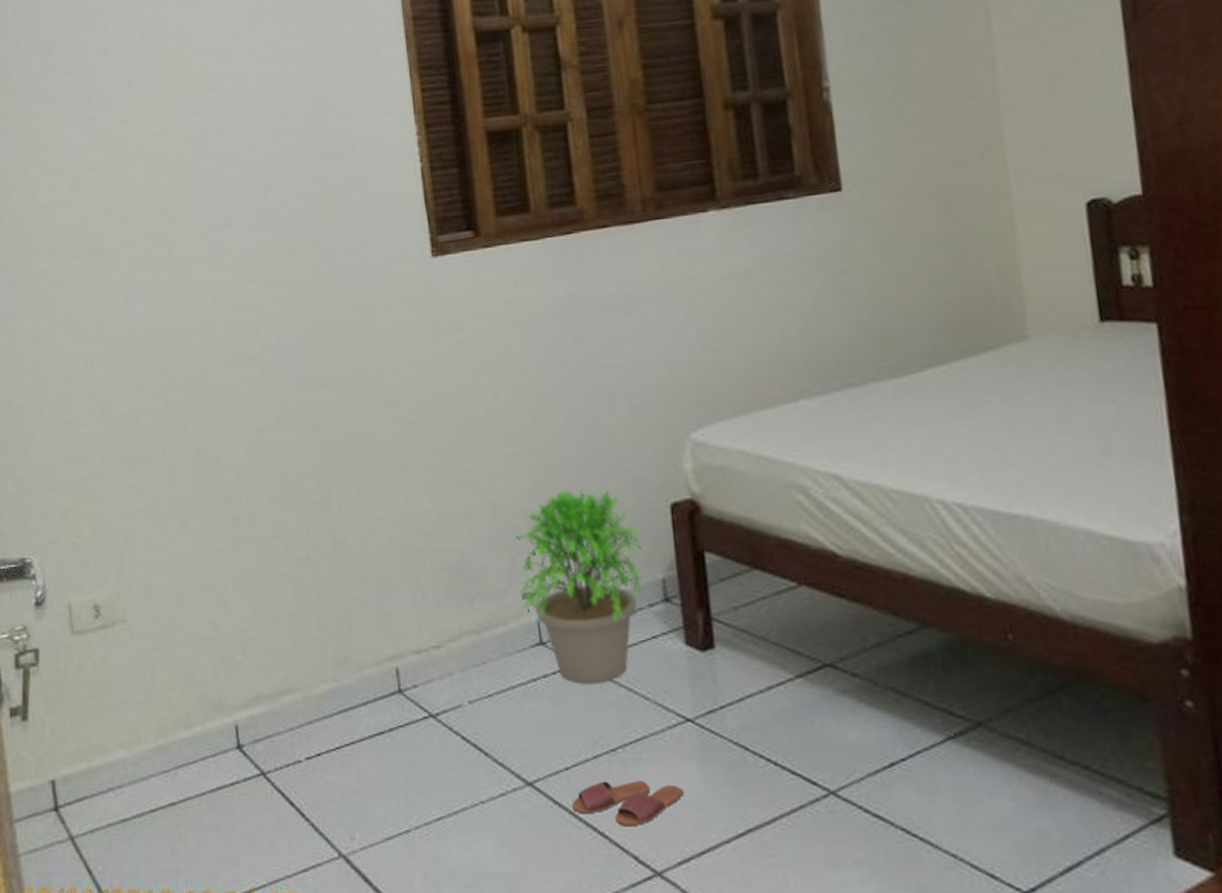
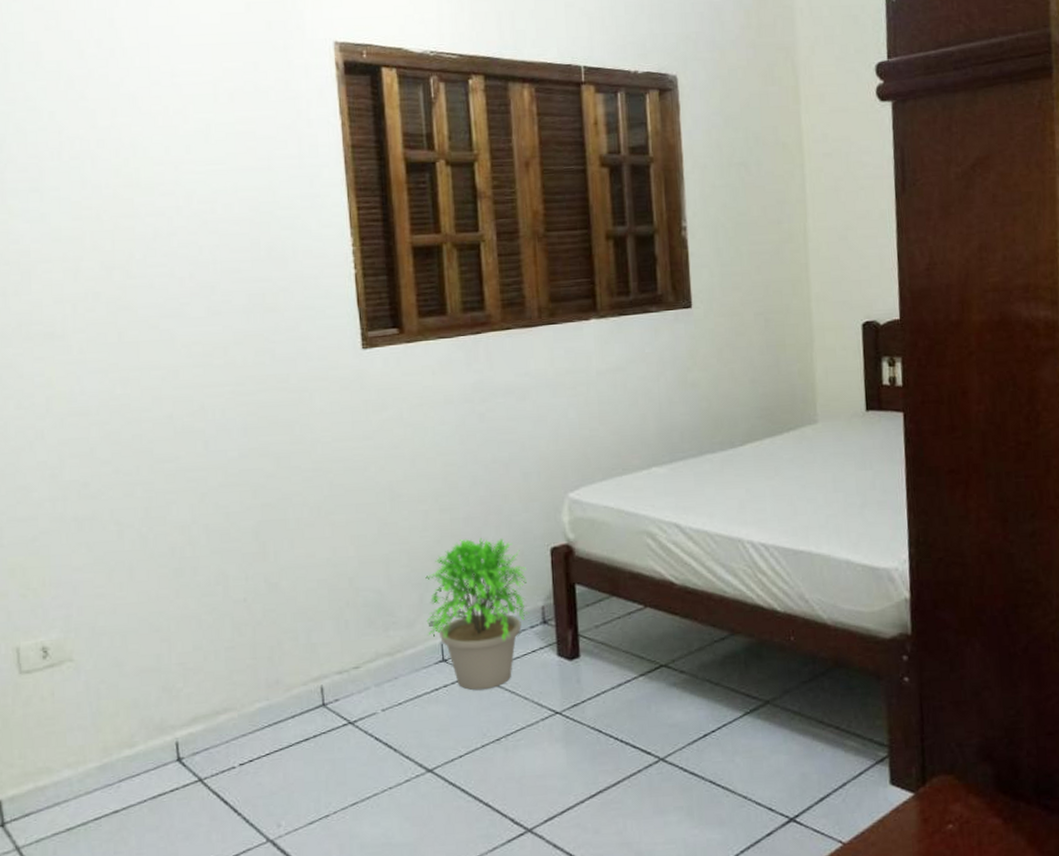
slippers: present [571,781,684,827] -> none [463,761,551,797]

